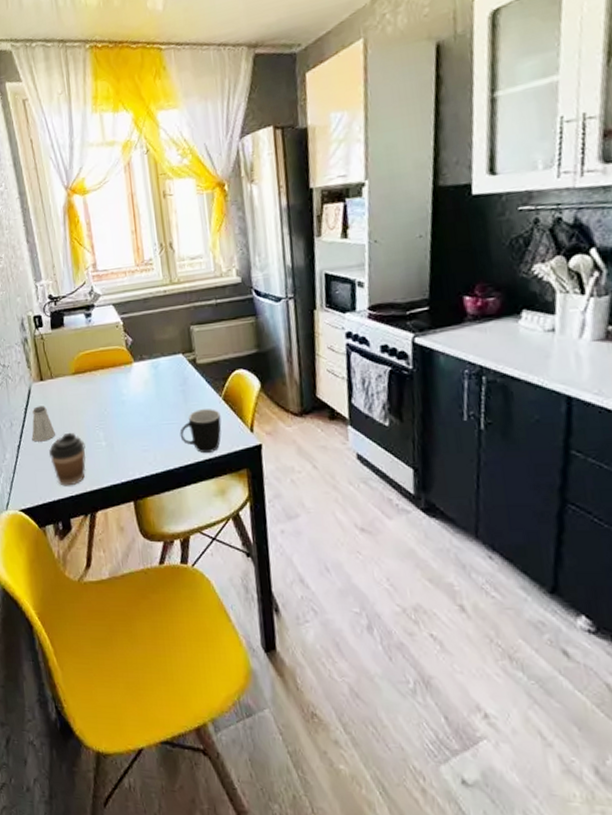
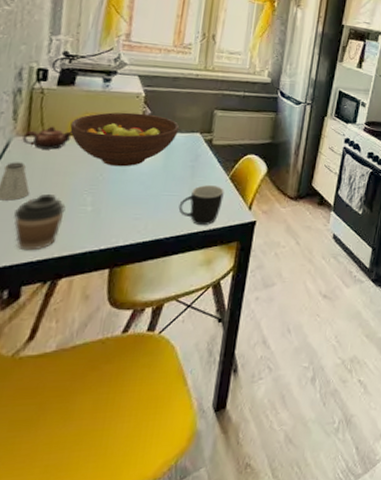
teapot: none [38,368,74,392] -> present [22,126,73,150]
fruit bowl: none [70,342,161,400] -> present [70,112,179,167]

